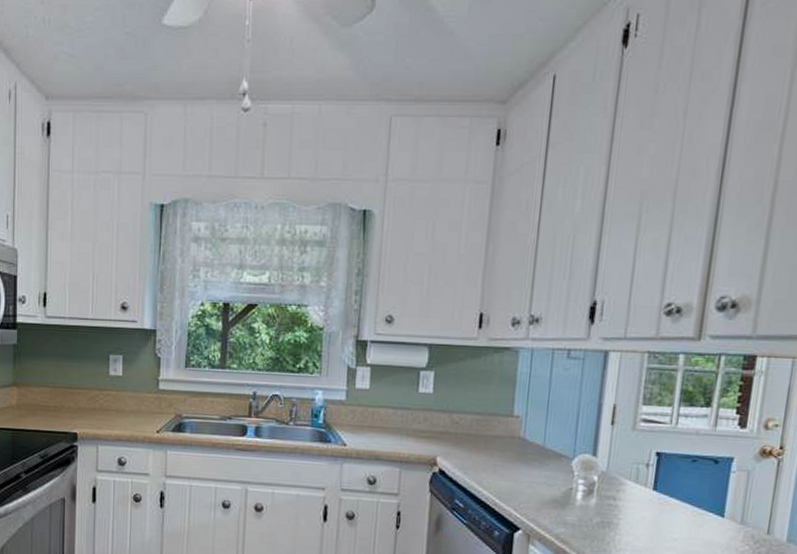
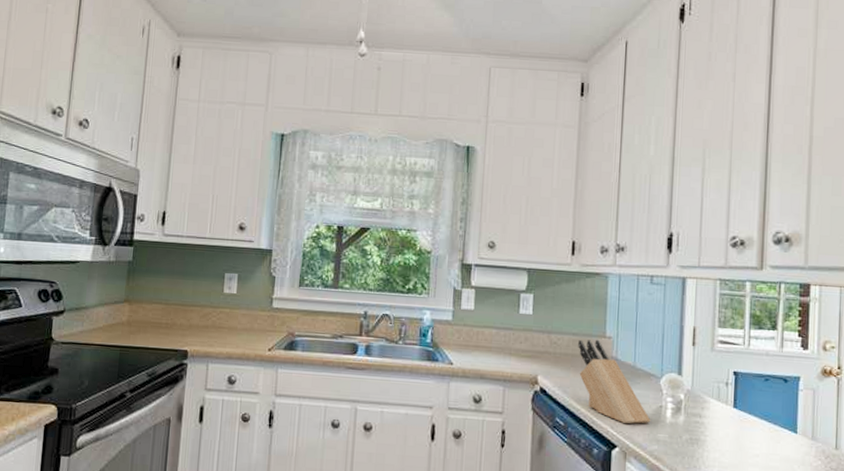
knife block: none [482,418,559,507] -> present [578,339,651,424]

